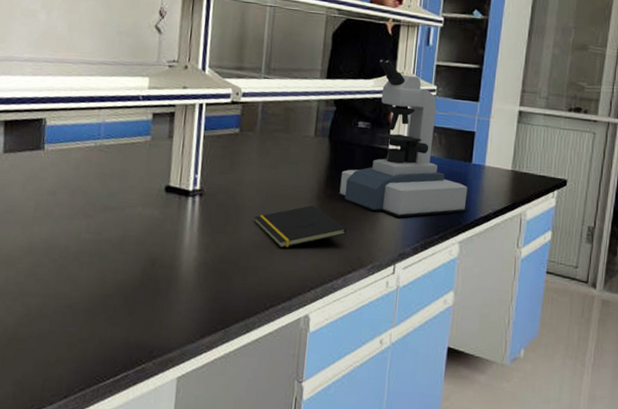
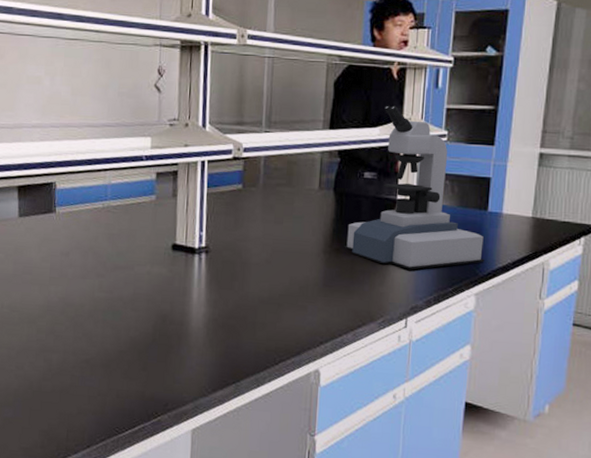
notepad: present [254,205,347,249] -> none [260,259,356,304]

